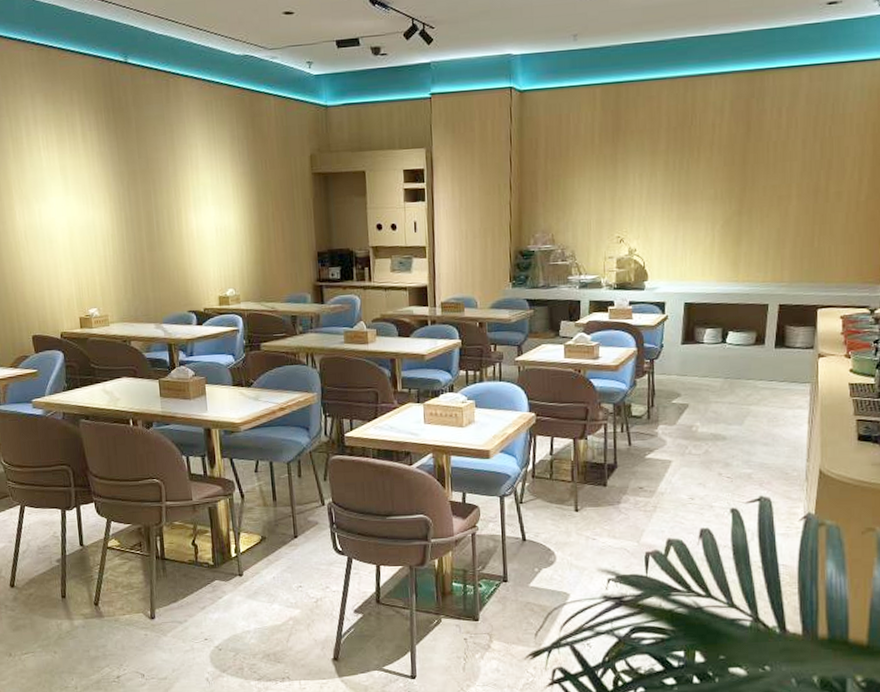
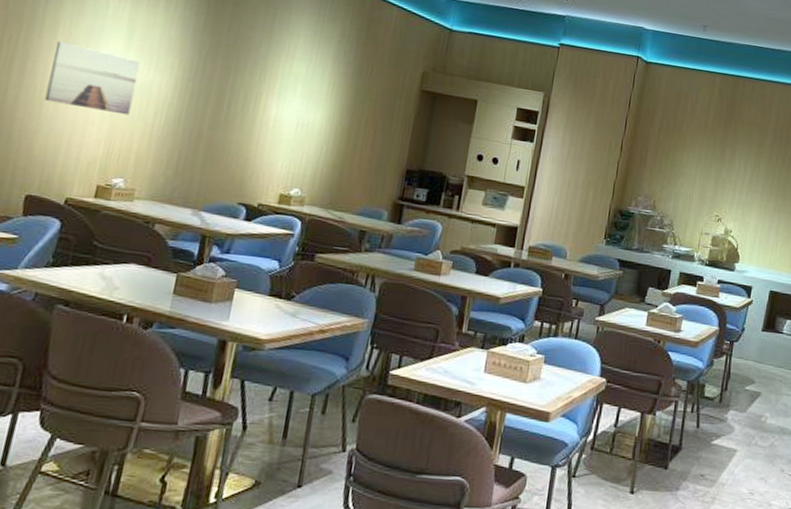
wall art: none [14,200,85,255] -> present [45,41,141,116]

